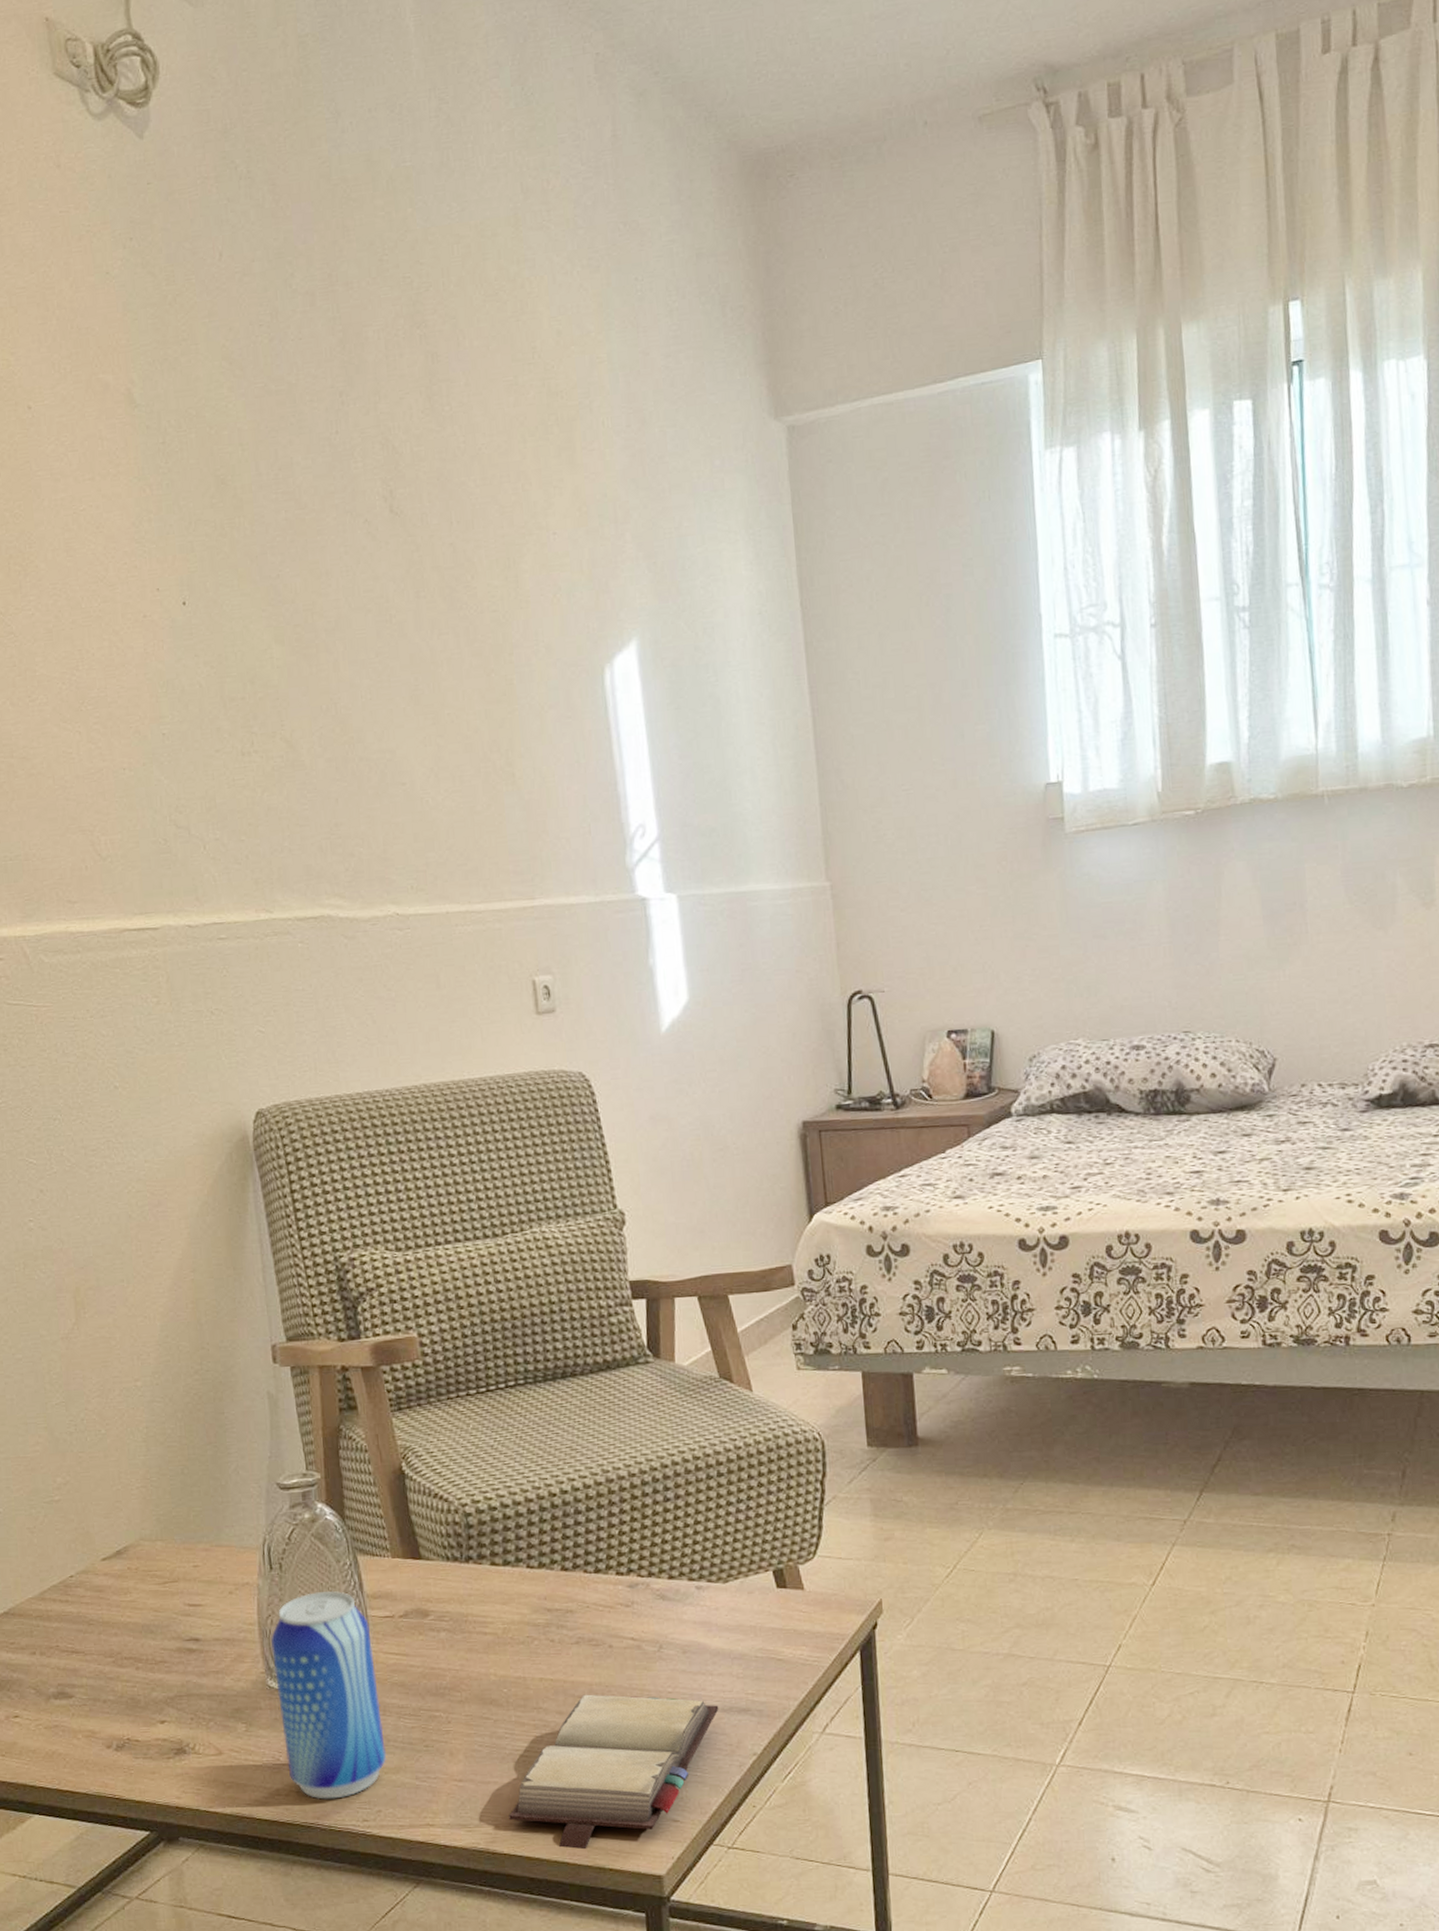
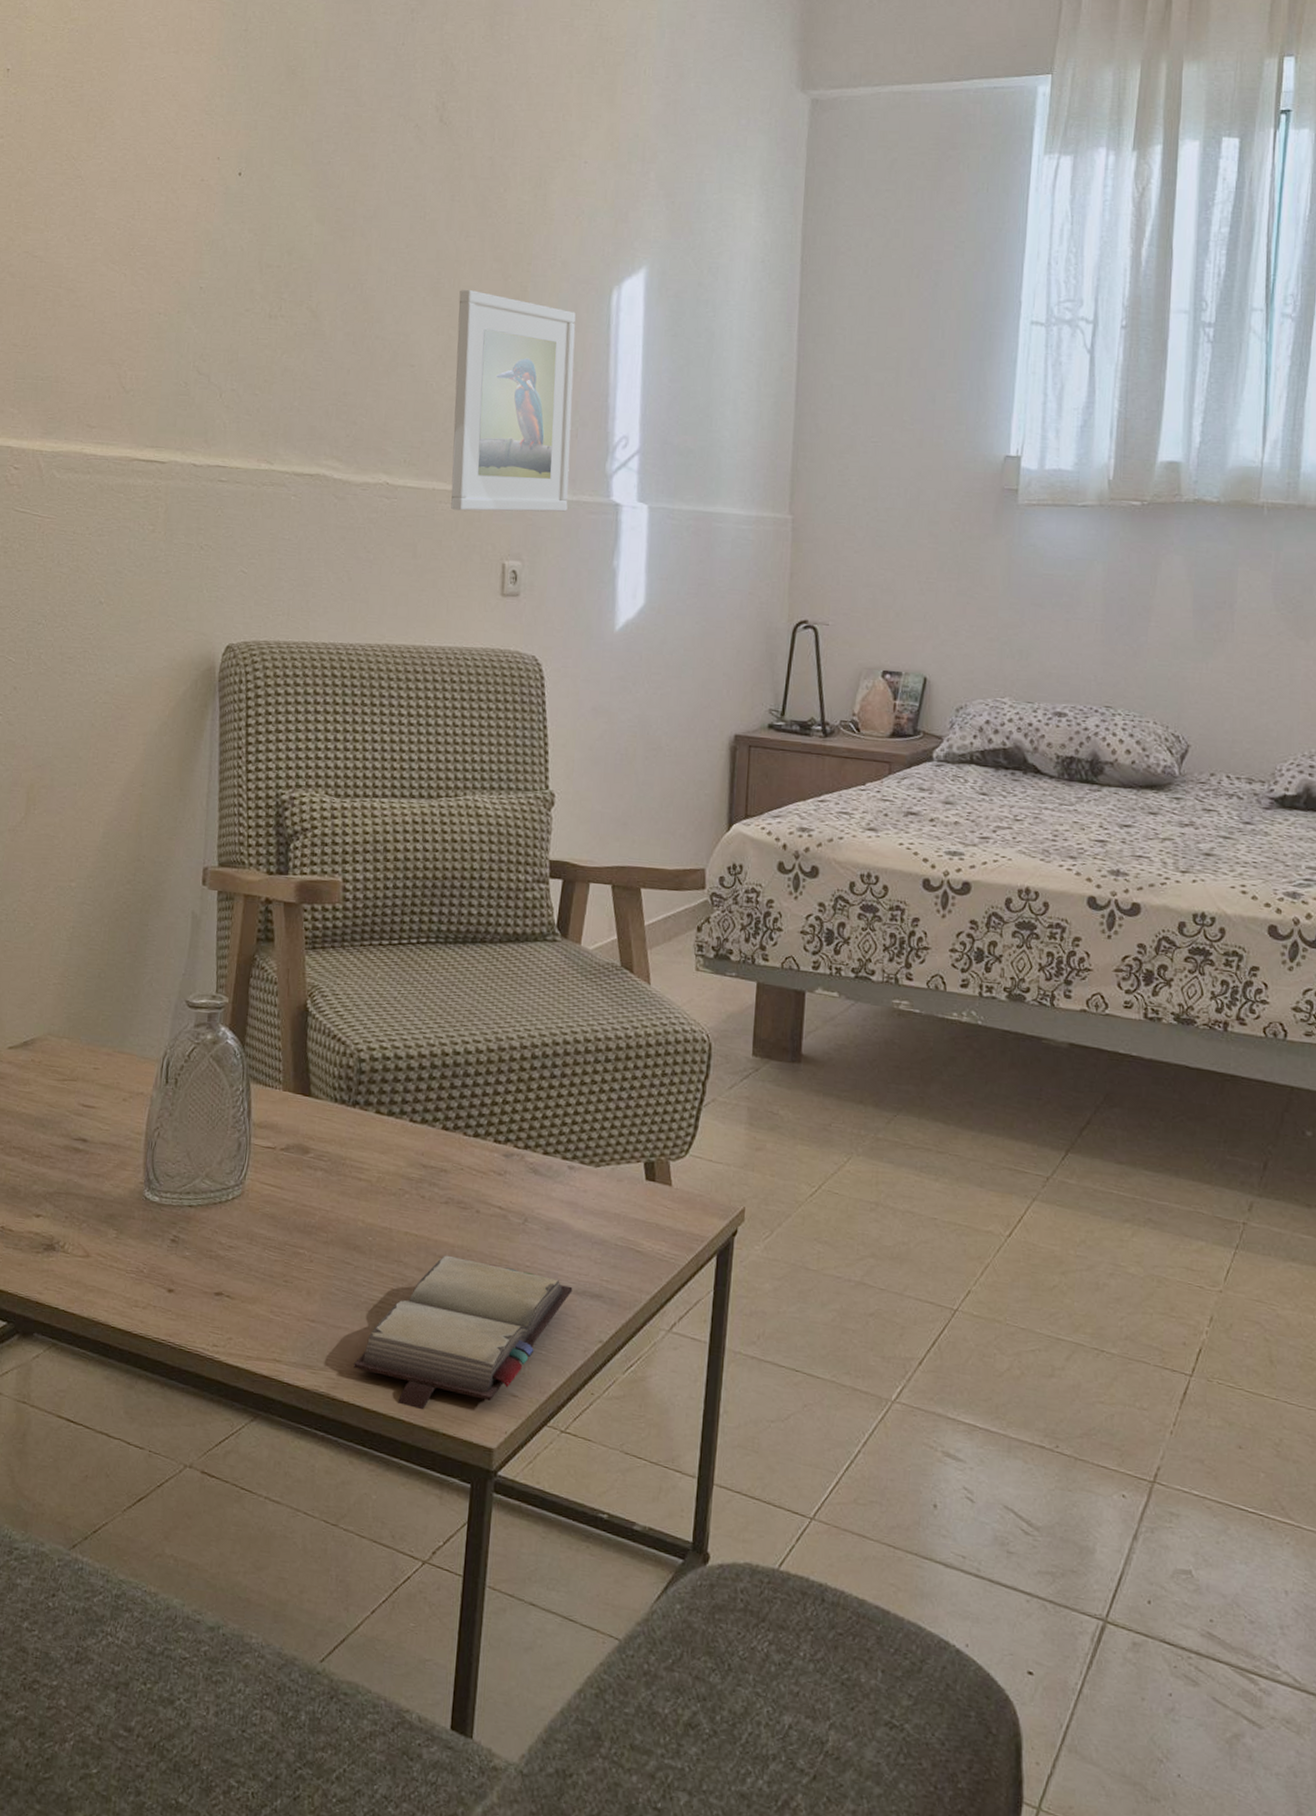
beer can: present [271,1590,387,1800] -> none [150,1112,251,1320]
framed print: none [441,691,592,932] -> present [451,289,576,512]

